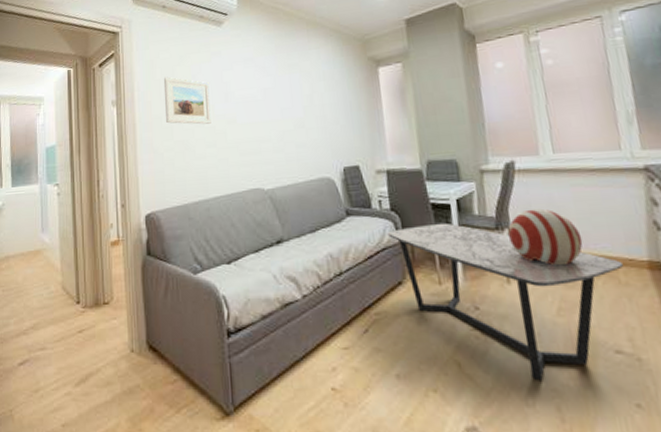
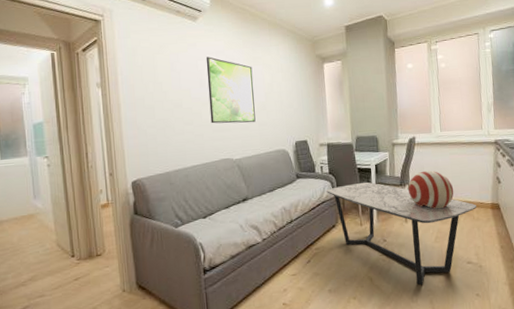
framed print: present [163,77,211,125] -> none [144,63,188,106]
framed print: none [232,66,292,146] -> present [206,56,256,124]

